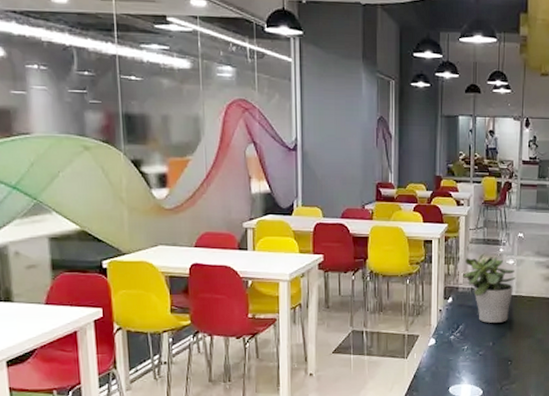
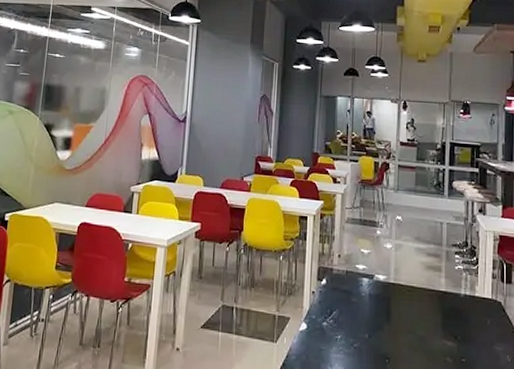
potted plant: present [463,253,515,324] -> none [338,234,394,313]

